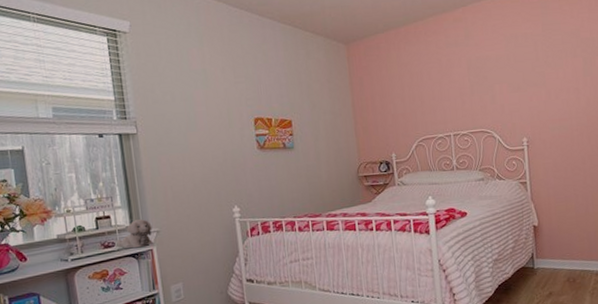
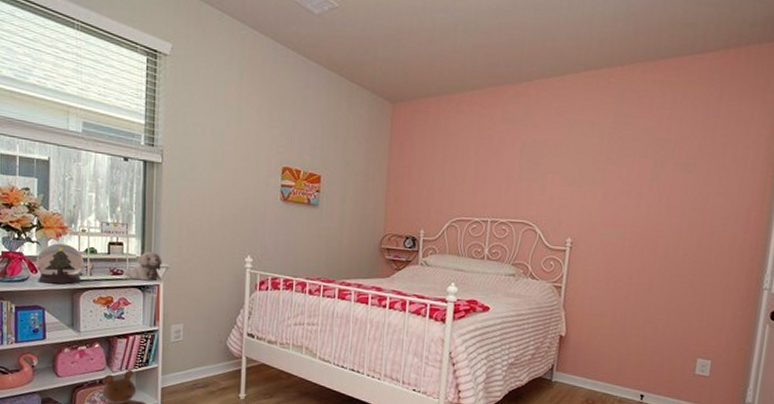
snow globe: none [23,227,74,270] -> present [35,243,84,285]

